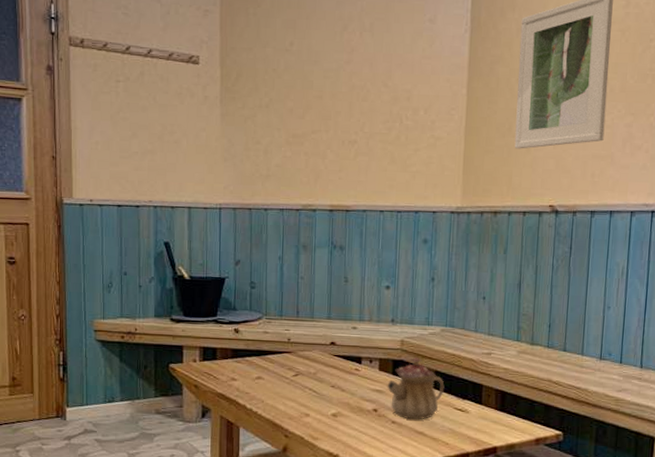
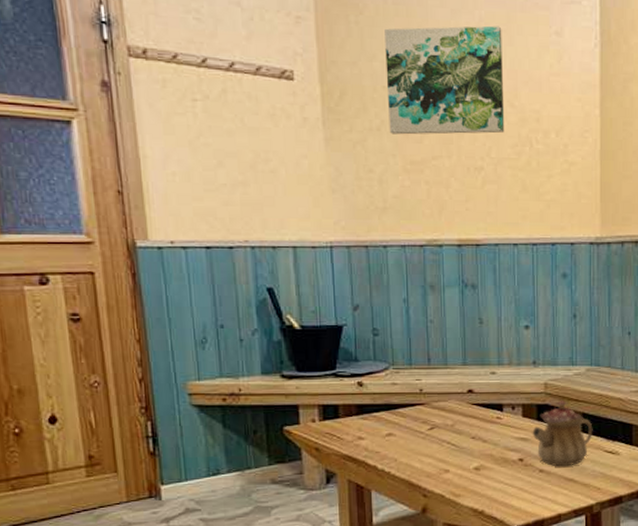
wall art: none [276,15,381,112] -> present [385,25,505,135]

